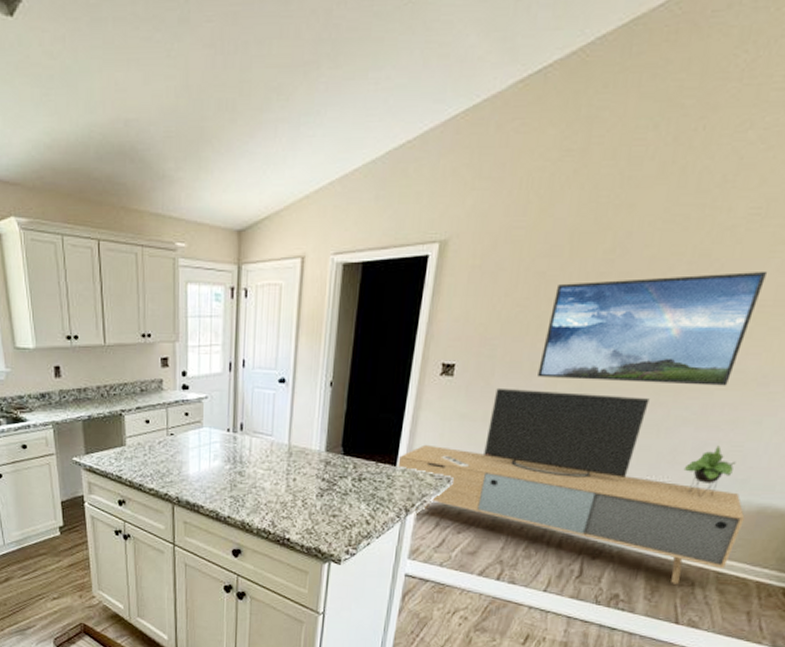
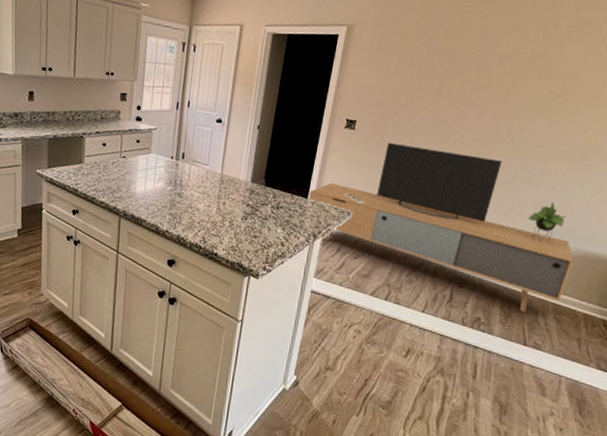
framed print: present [537,270,768,386] -> none [419,67,584,156]

